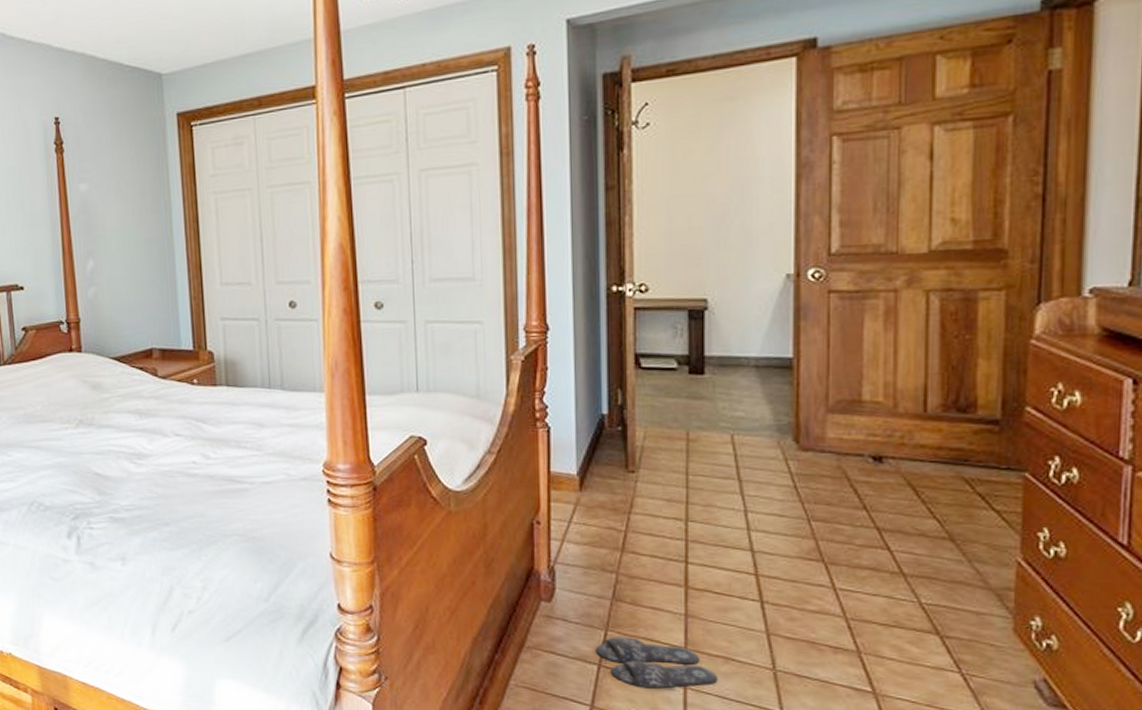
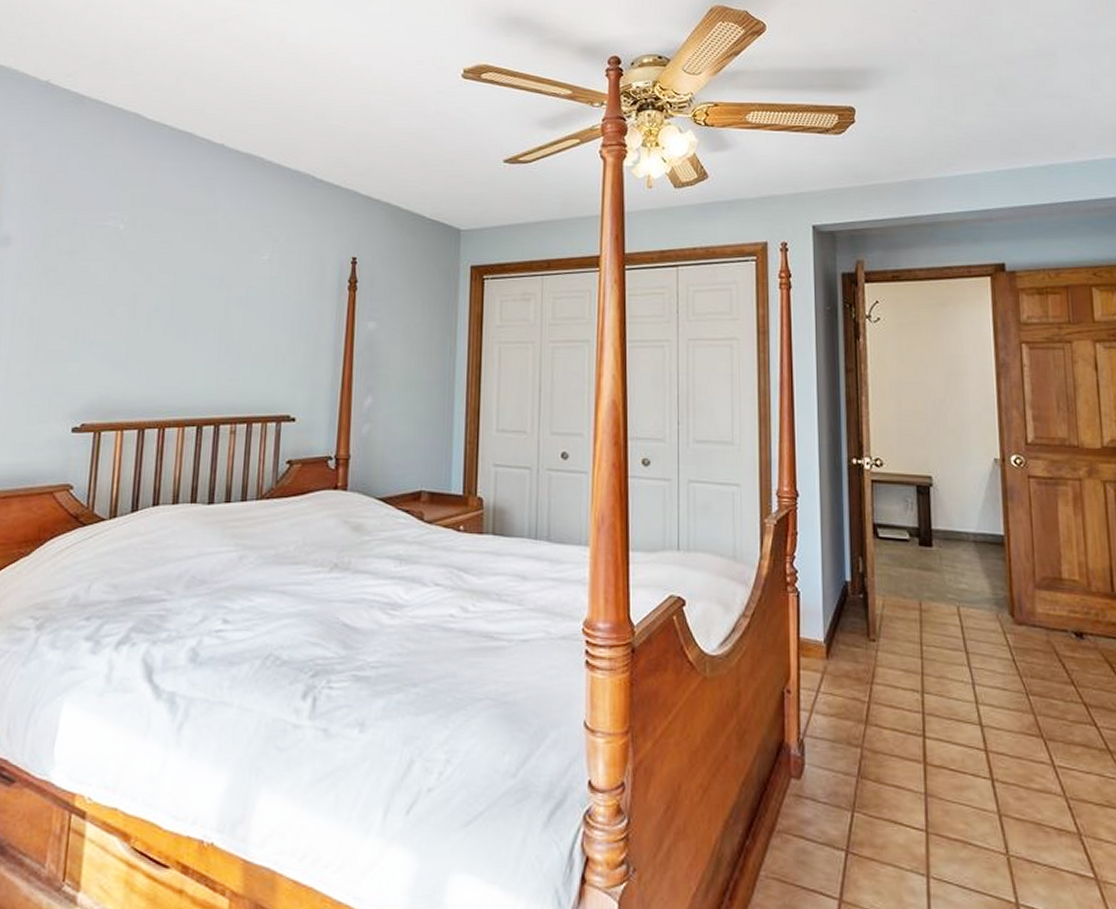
slippers: present [597,637,718,689] -> none [844,819,958,878]

